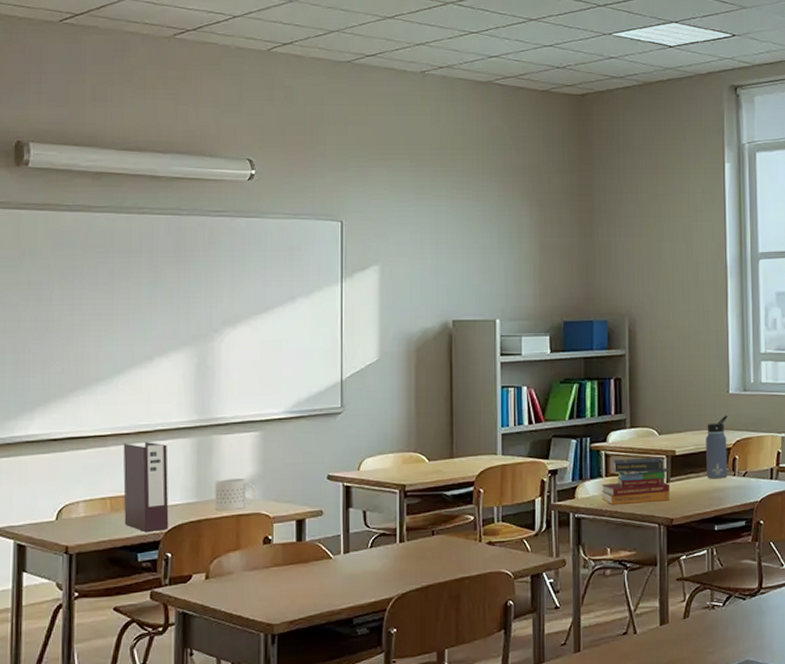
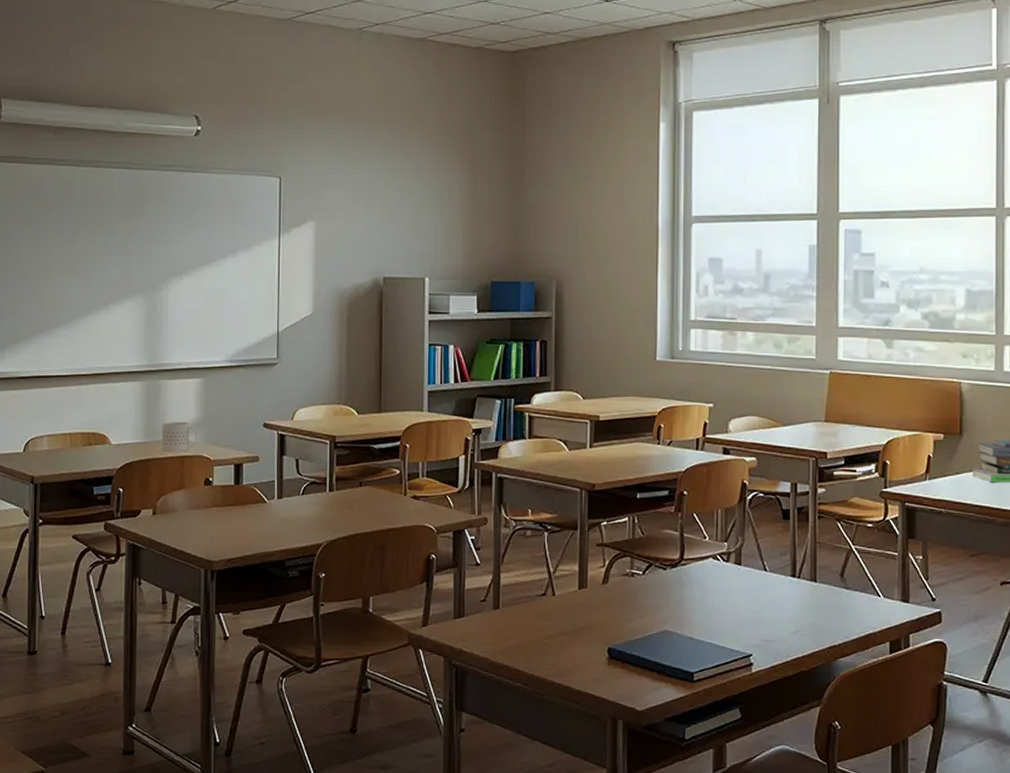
binder: present [123,442,169,532] -> none [81,383,121,467]
books: present [601,457,671,506] -> none [524,421,593,468]
water bottle: present [706,415,728,479] -> none [630,382,654,447]

